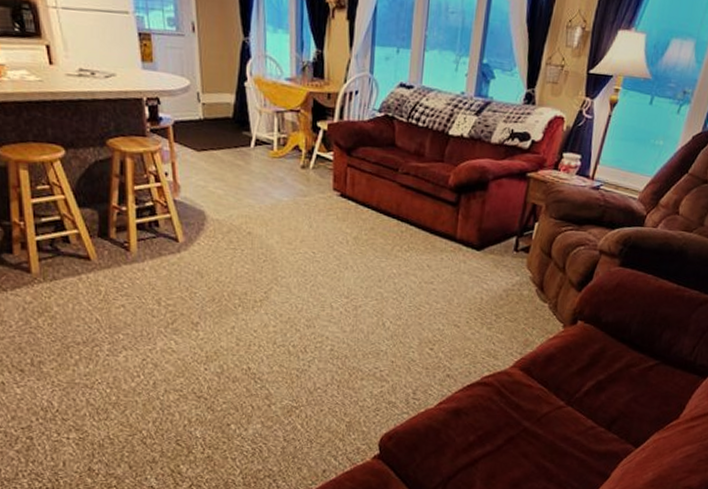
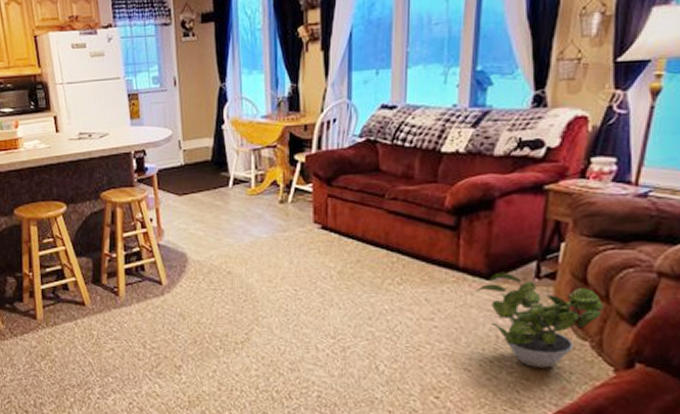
potted plant: none [468,244,561,324] -> present [476,272,604,368]

